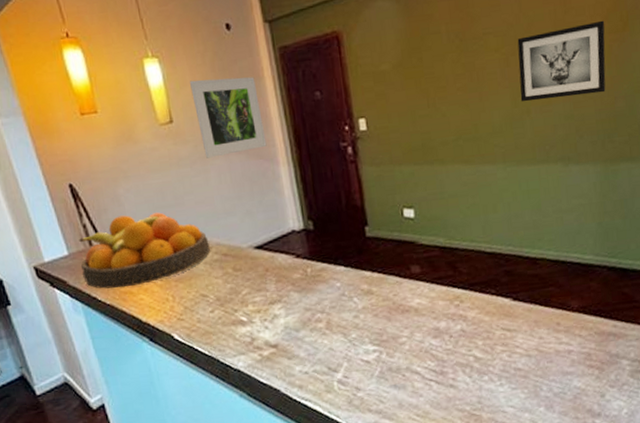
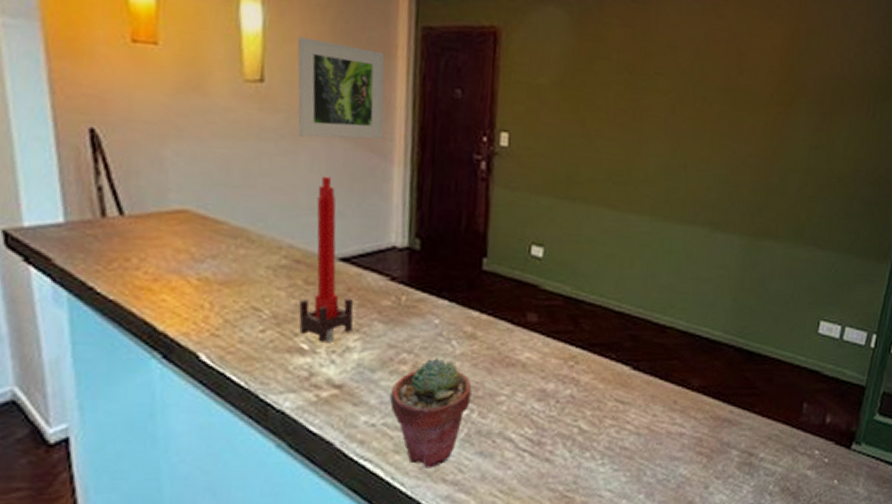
fruit bowl: present [79,212,210,289] -> none [80,184,279,282]
candle: none [228,184,277,315] -> present [299,176,354,344]
potted succulent: none [313,314,379,402] -> present [389,358,472,468]
wall art: present [517,20,606,102] -> none [680,86,775,164]

